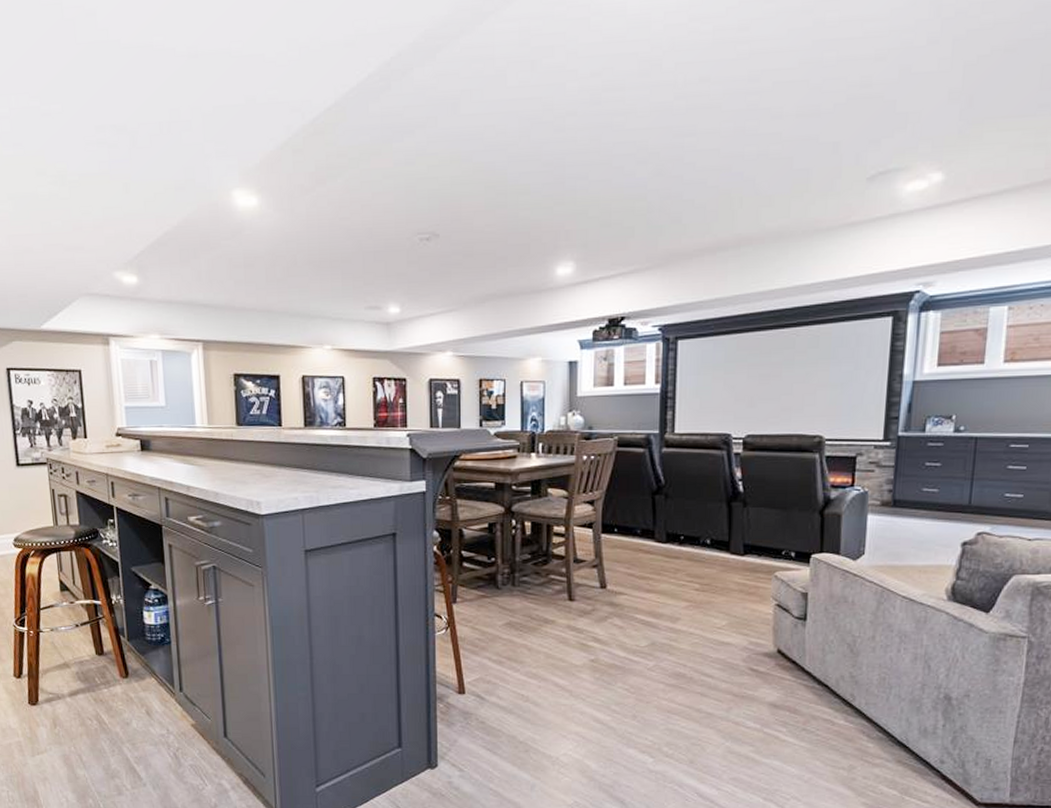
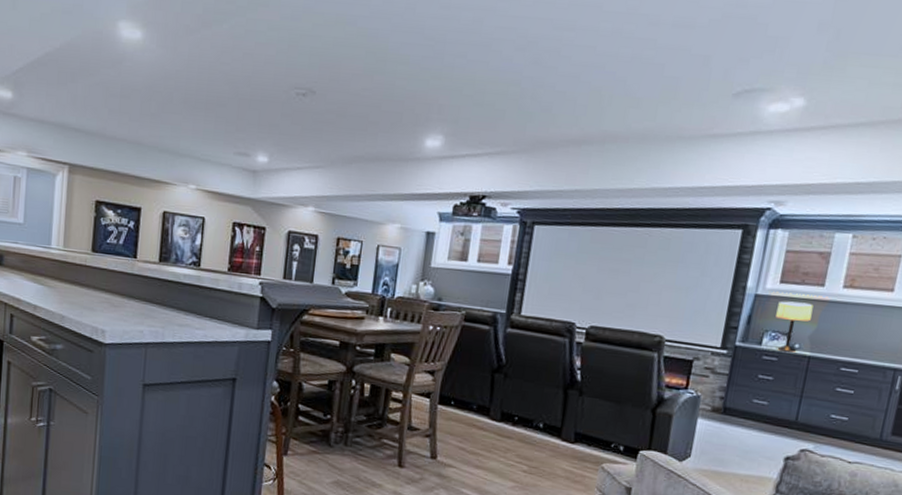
table lamp: none [937,383,975,436] -> present [775,301,814,353]

